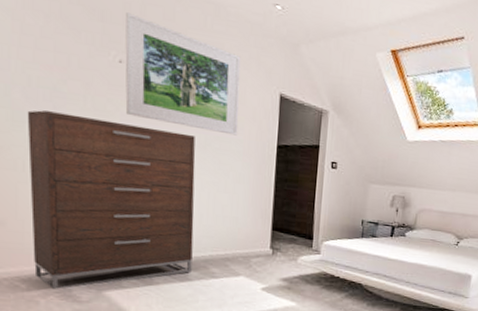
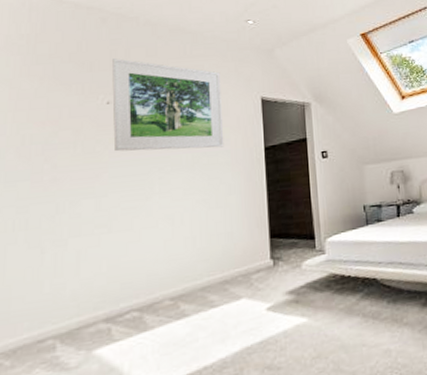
dresser: present [27,110,196,289] -> none [19,156,188,360]

